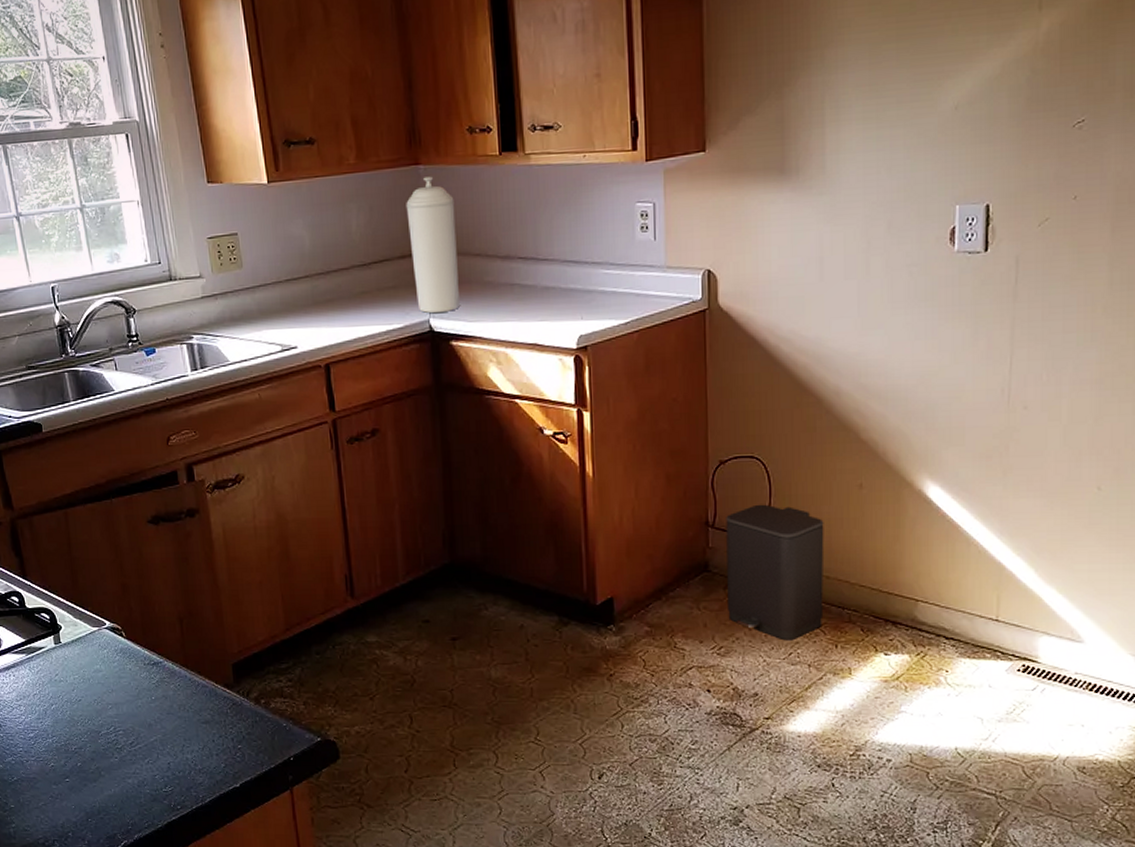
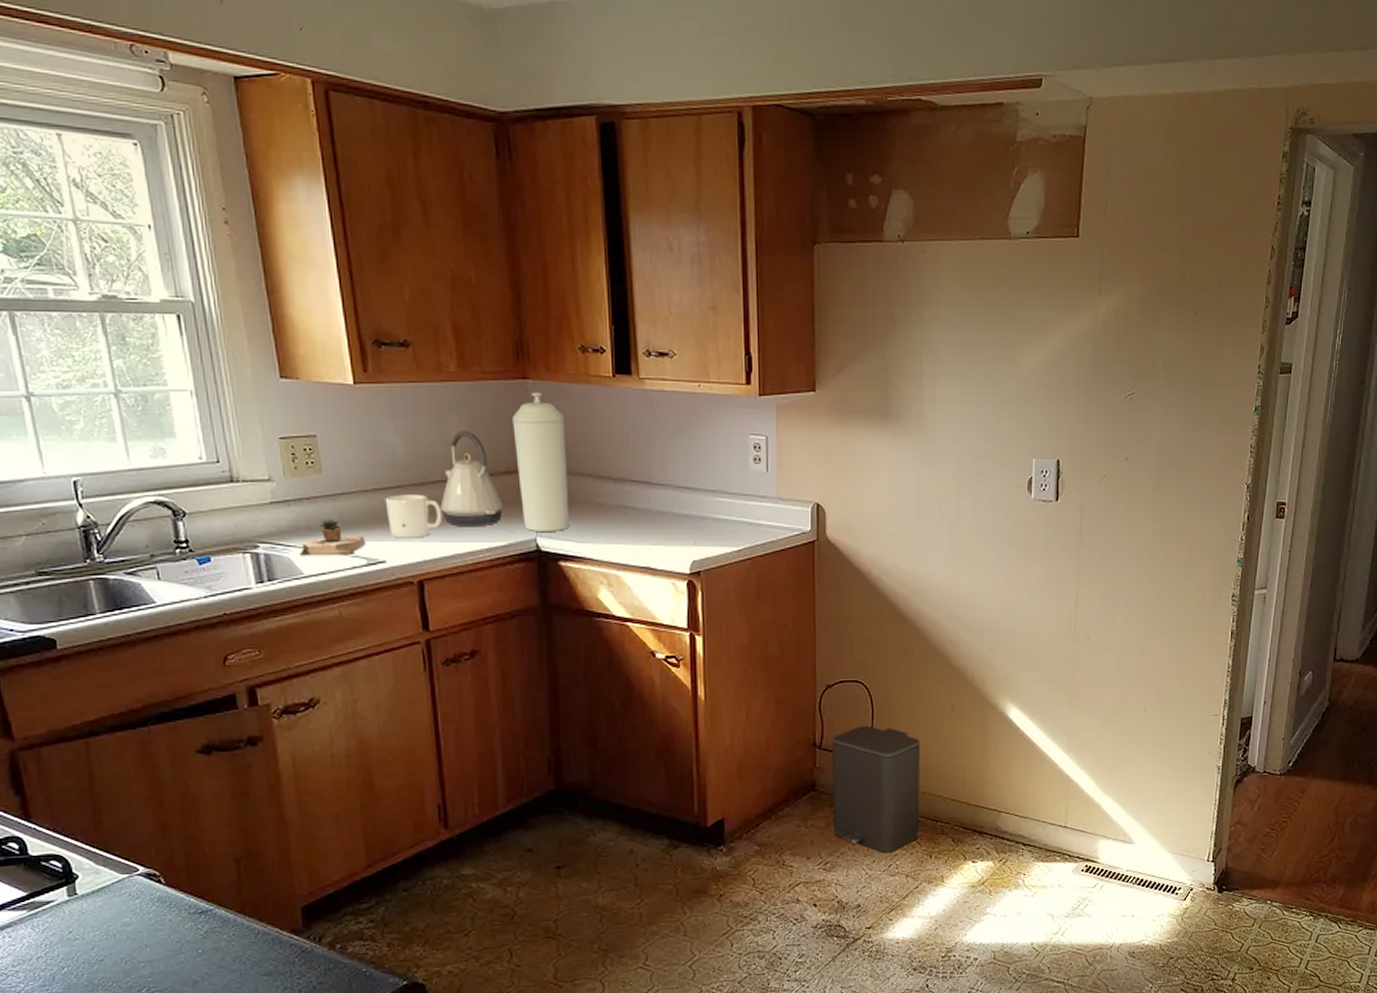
succulent plant: none [226,309,280,345] -> present [300,518,366,556]
mug: none [295,283,346,325] -> present [385,495,443,538]
kettle: none [343,219,399,312] -> present [440,431,503,527]

